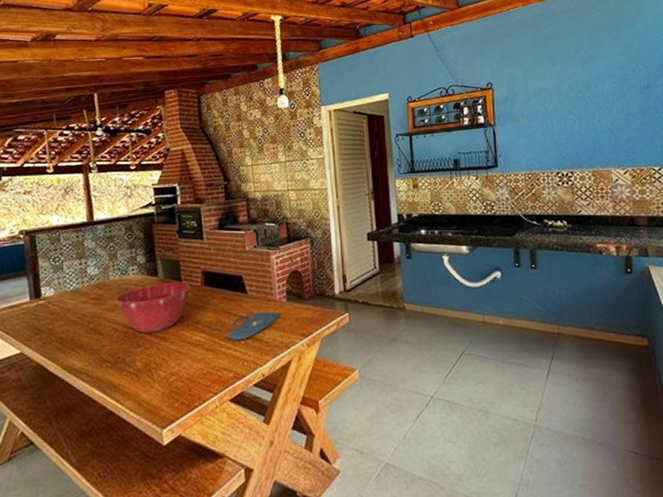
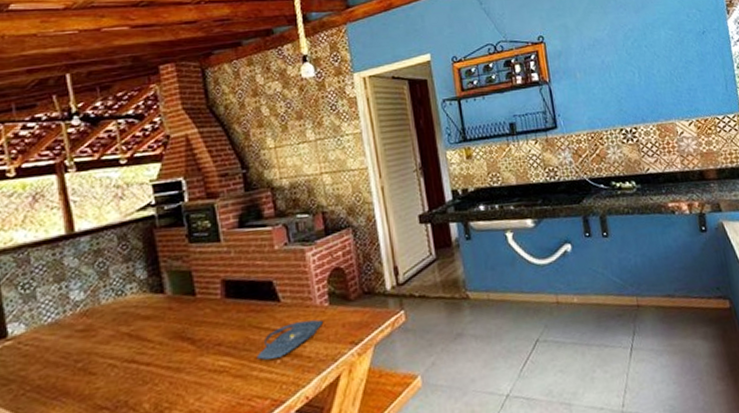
mixing bowl: present [115,283,191,333] -> none [110,297,209,366]

